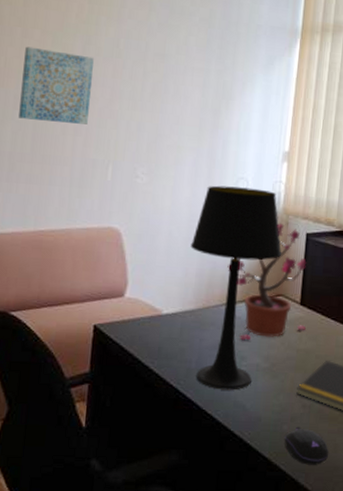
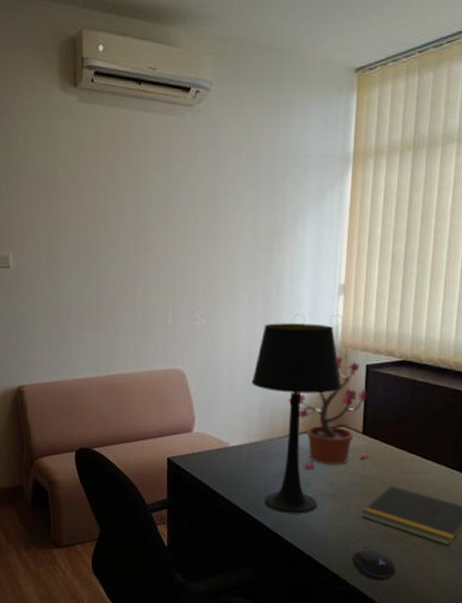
wall art: present [19,46,94,125] -> none [81,202,145,273]

